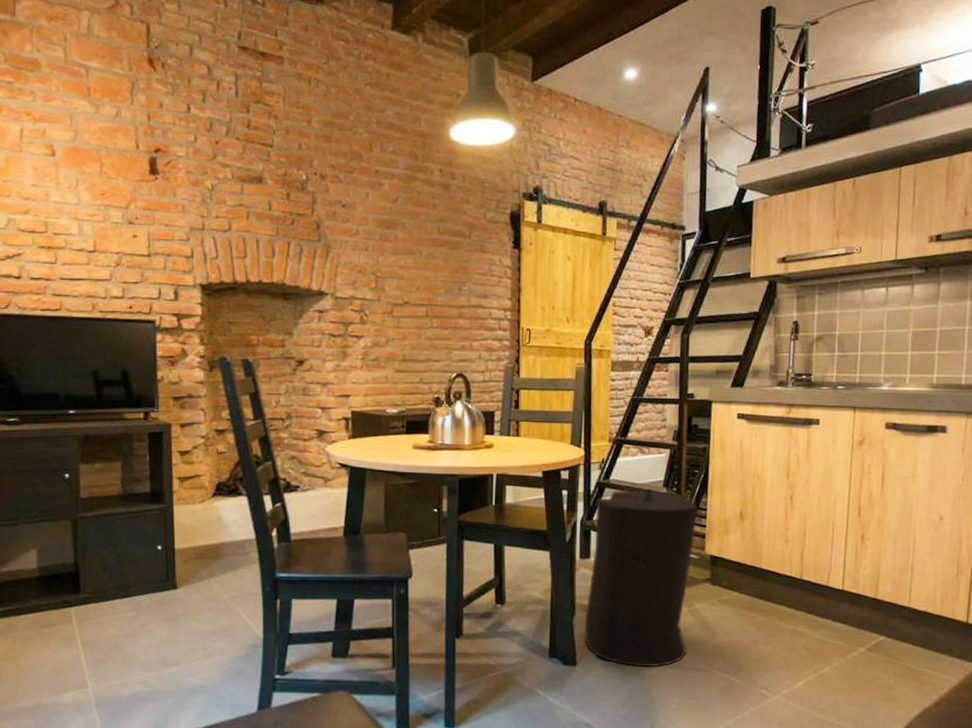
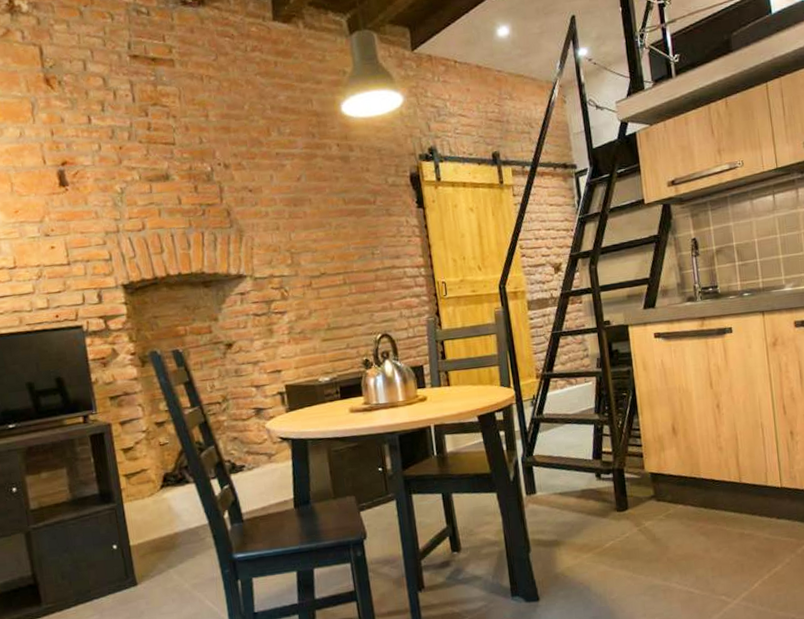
trash can: present [584,487,698,668] -> none [532,416,644,593]

